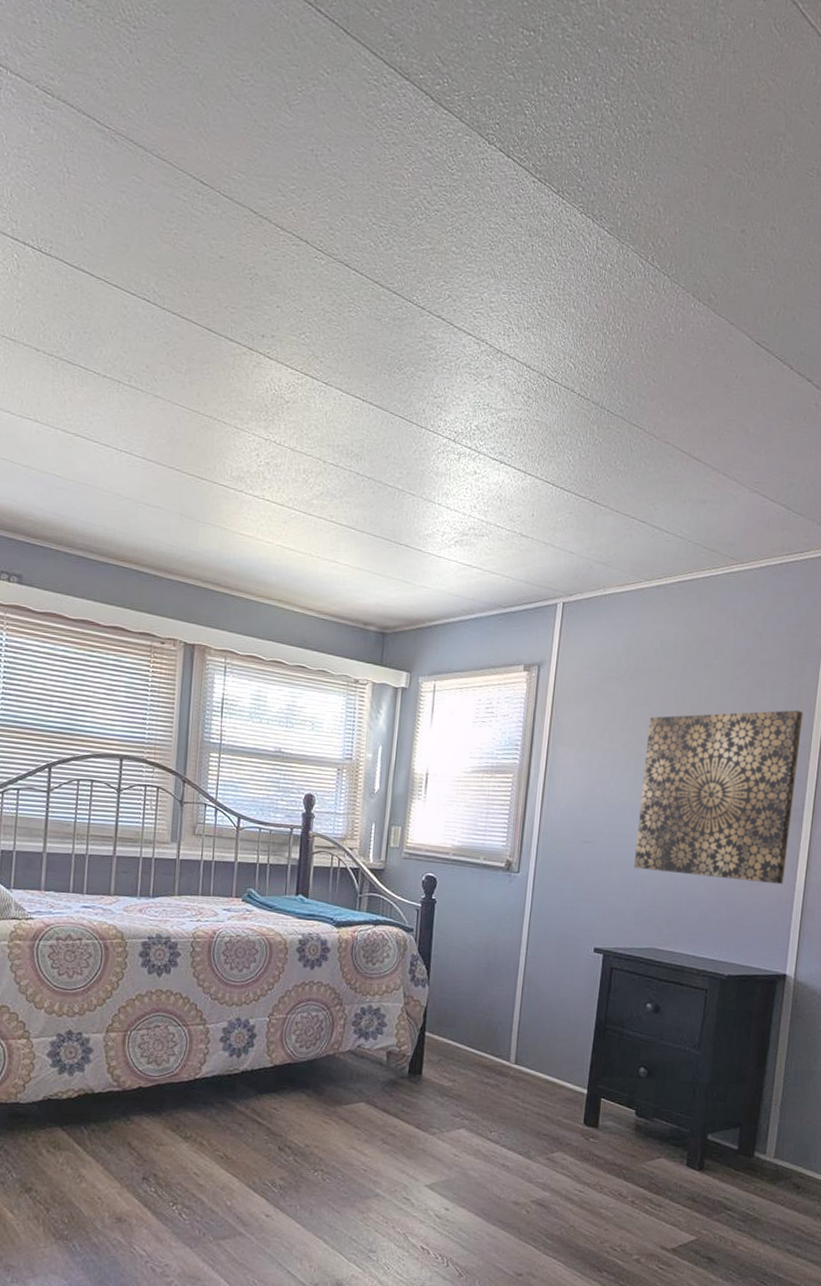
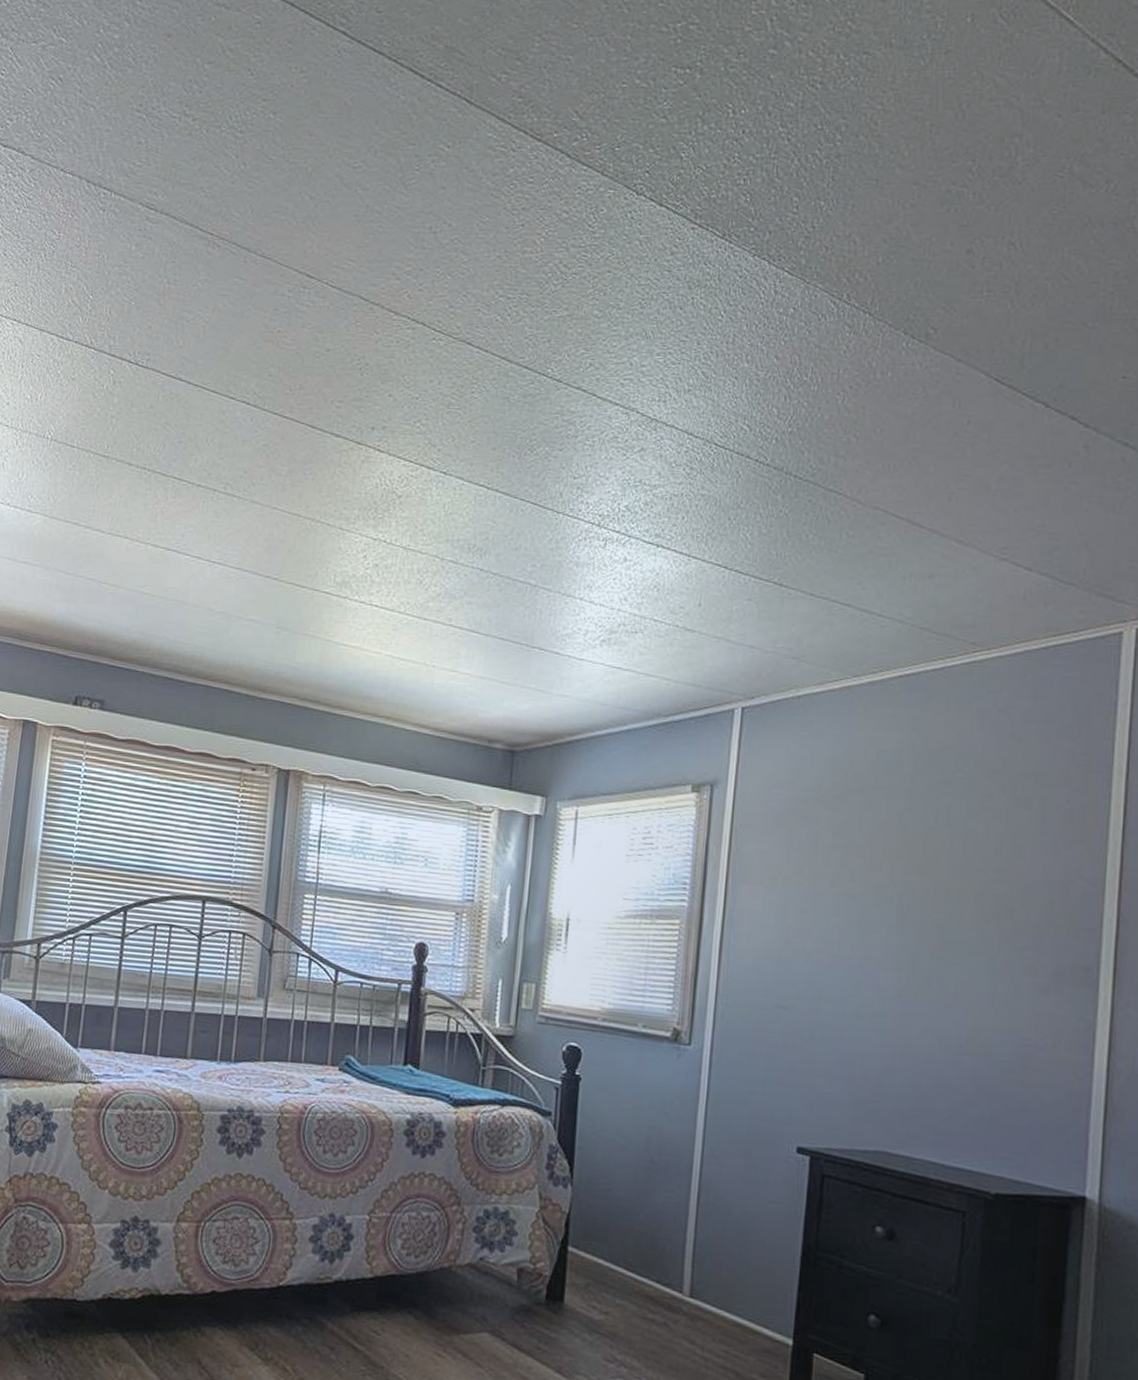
wall art: present [633,710,803,885] -> none [850,835,1091,1072]

